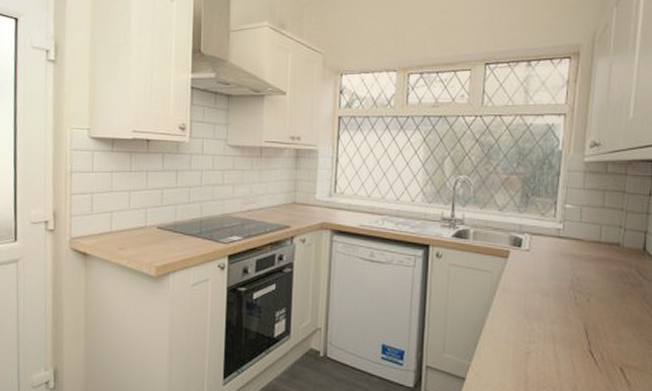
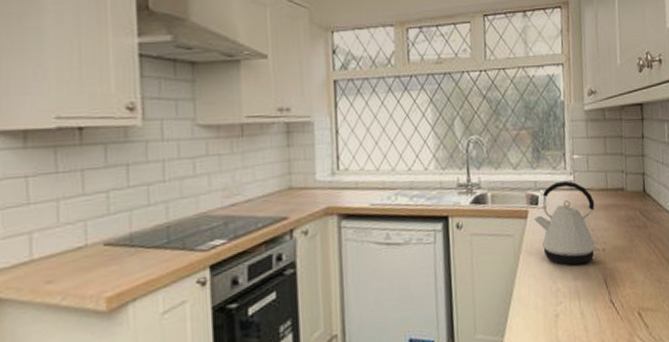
kettle: none [515,228,585,311] -> present [533,180,601,266]

